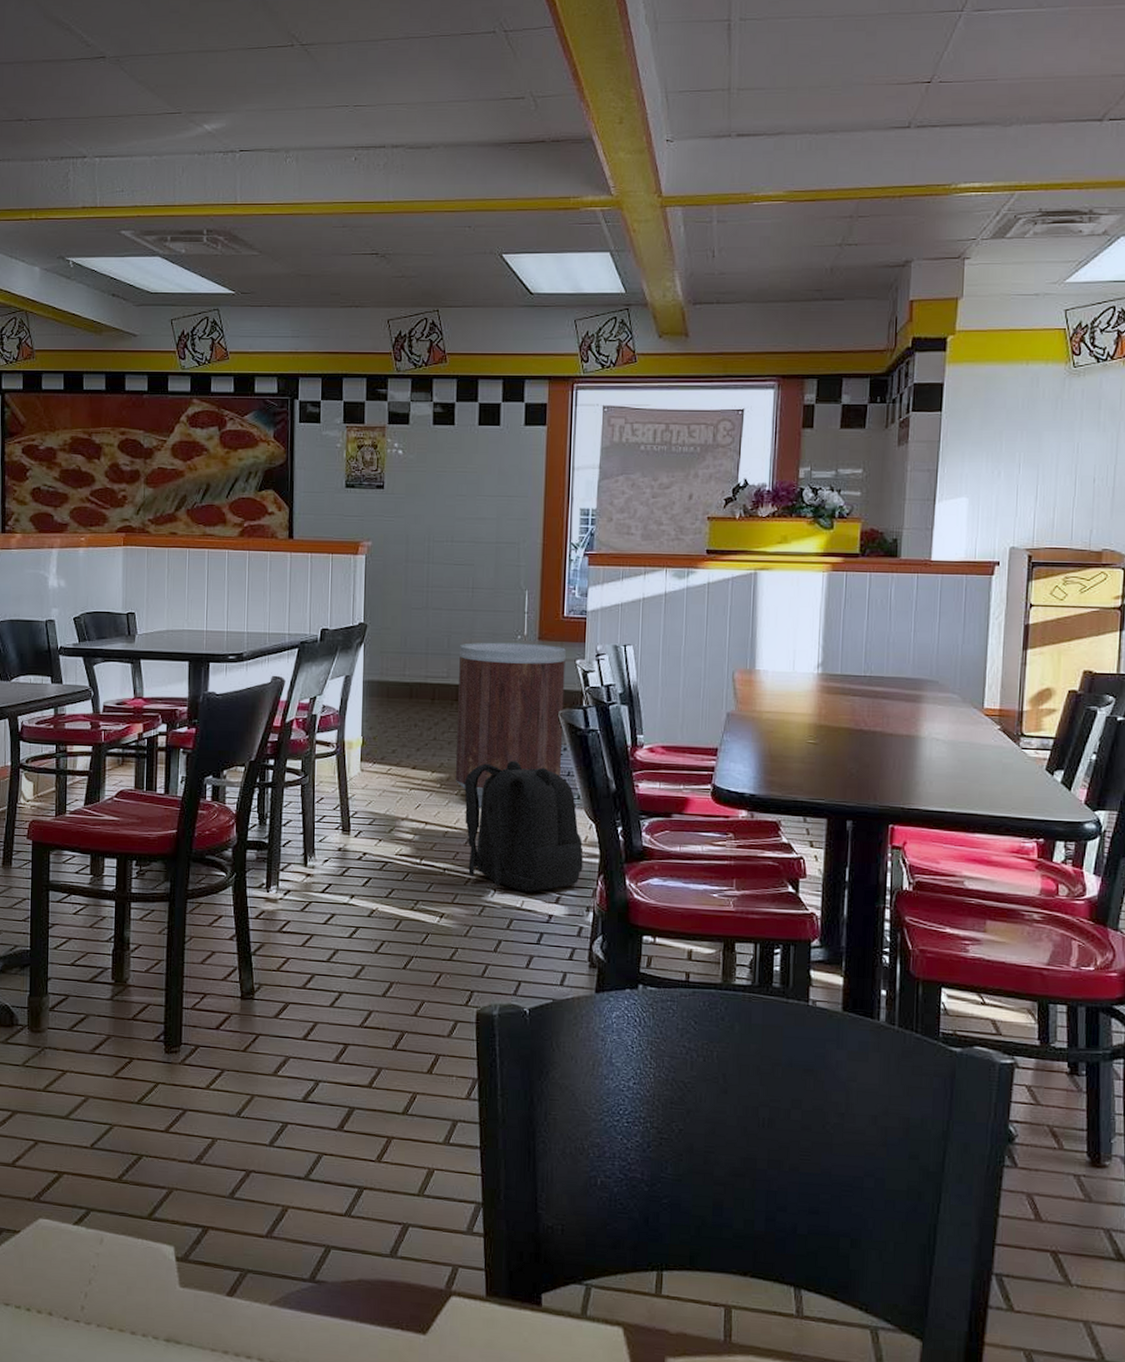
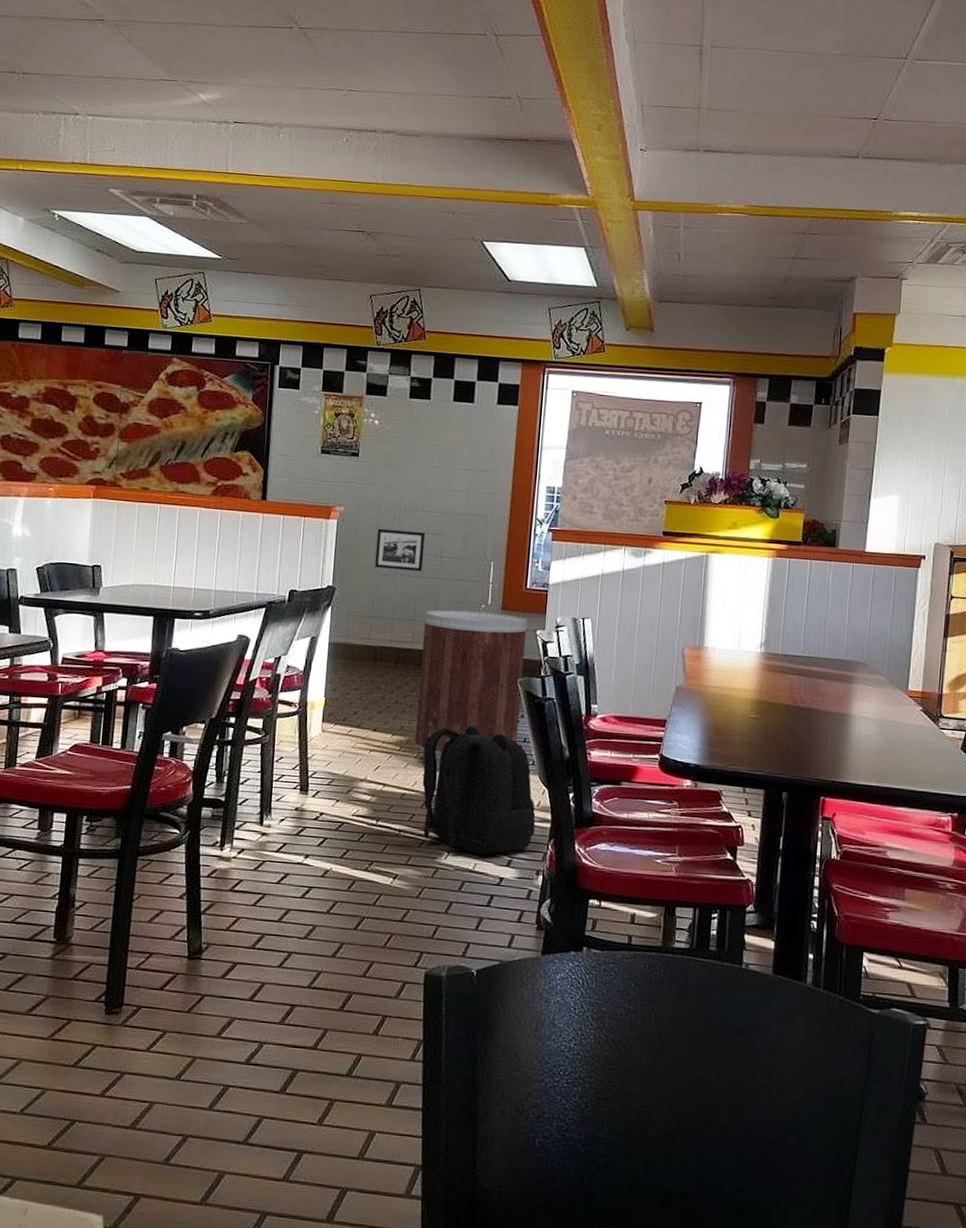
picture frame: none [406,561,456,604] -> present [374,528,426,571]

